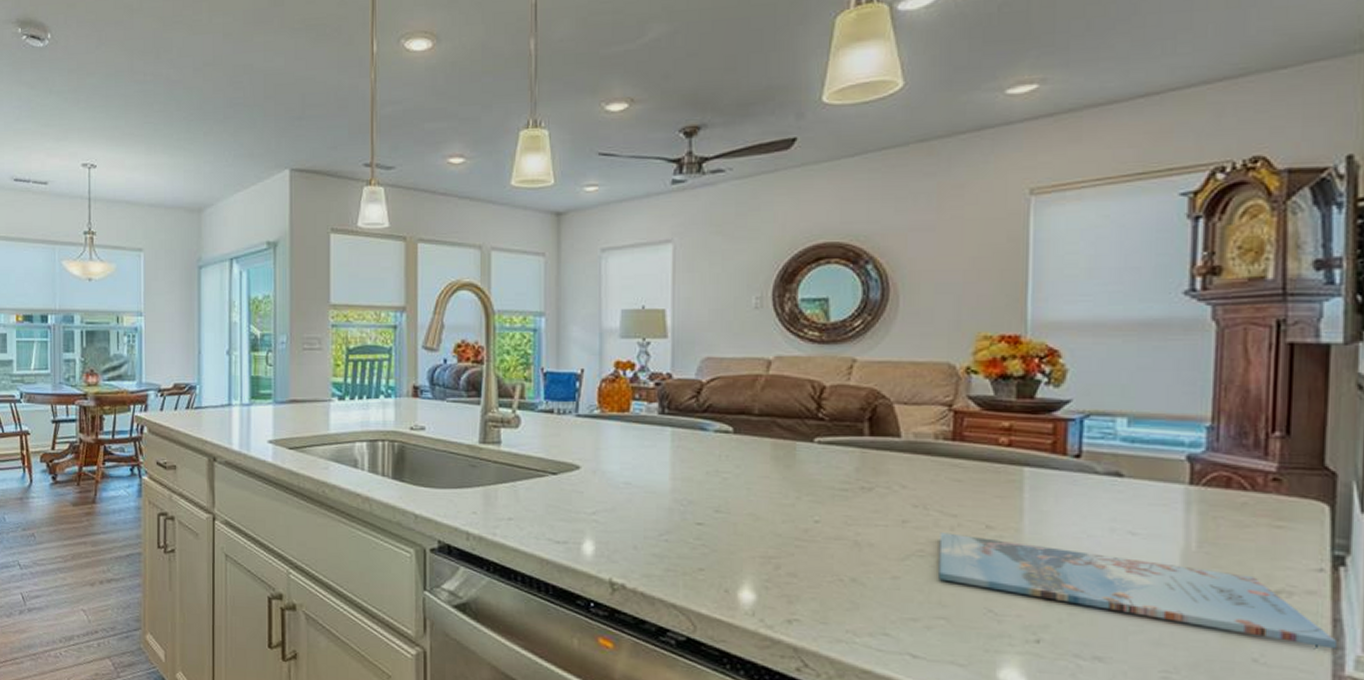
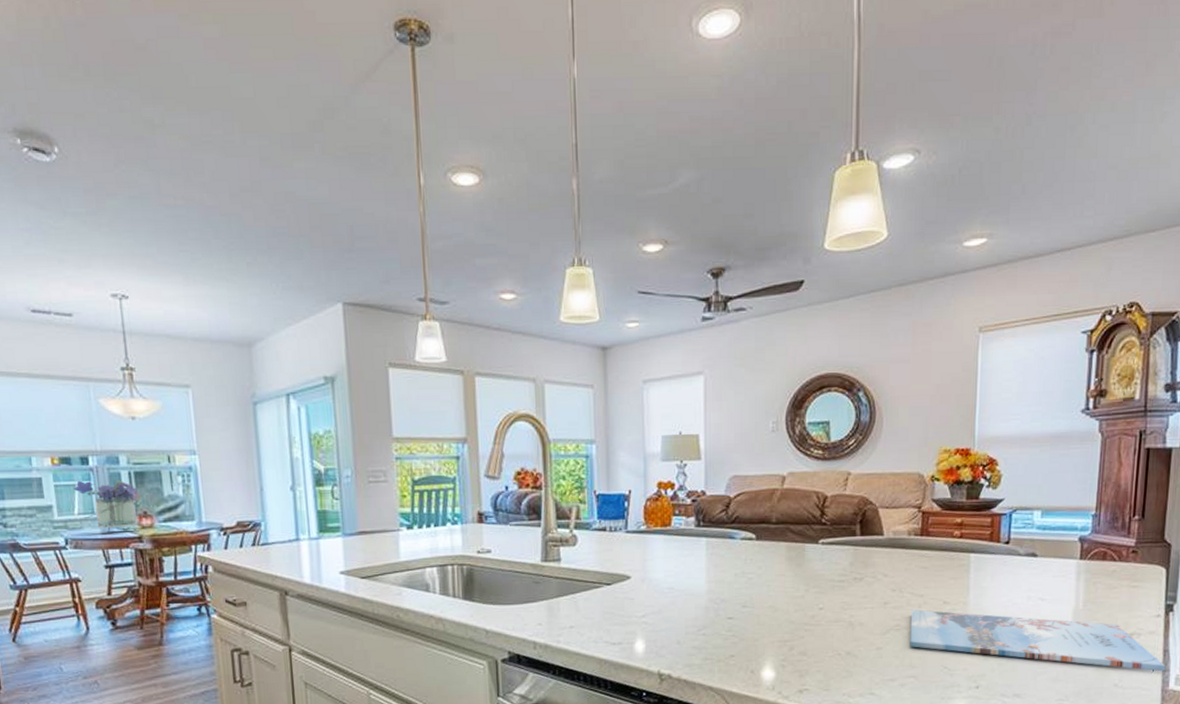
flower bouquet: none [32,337,90,389] -> present [73,480,142,533]

